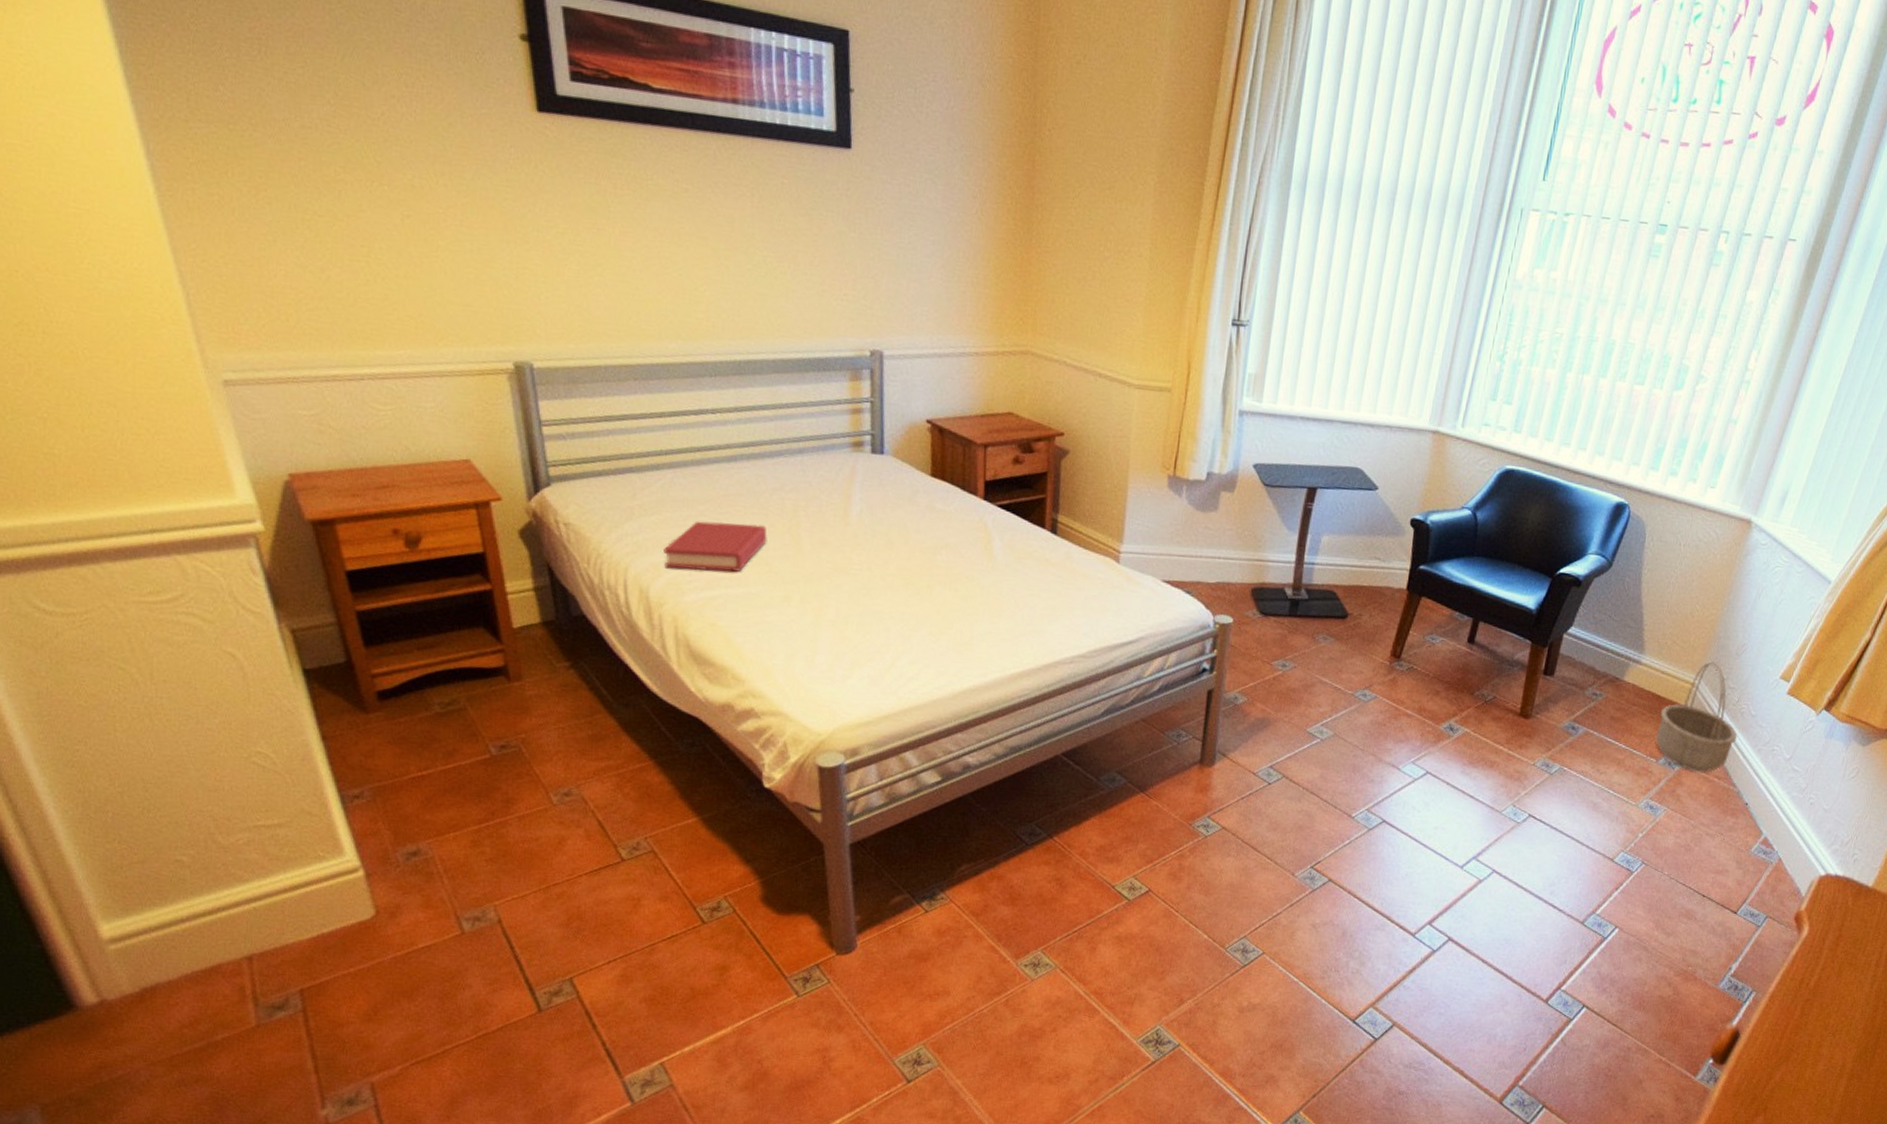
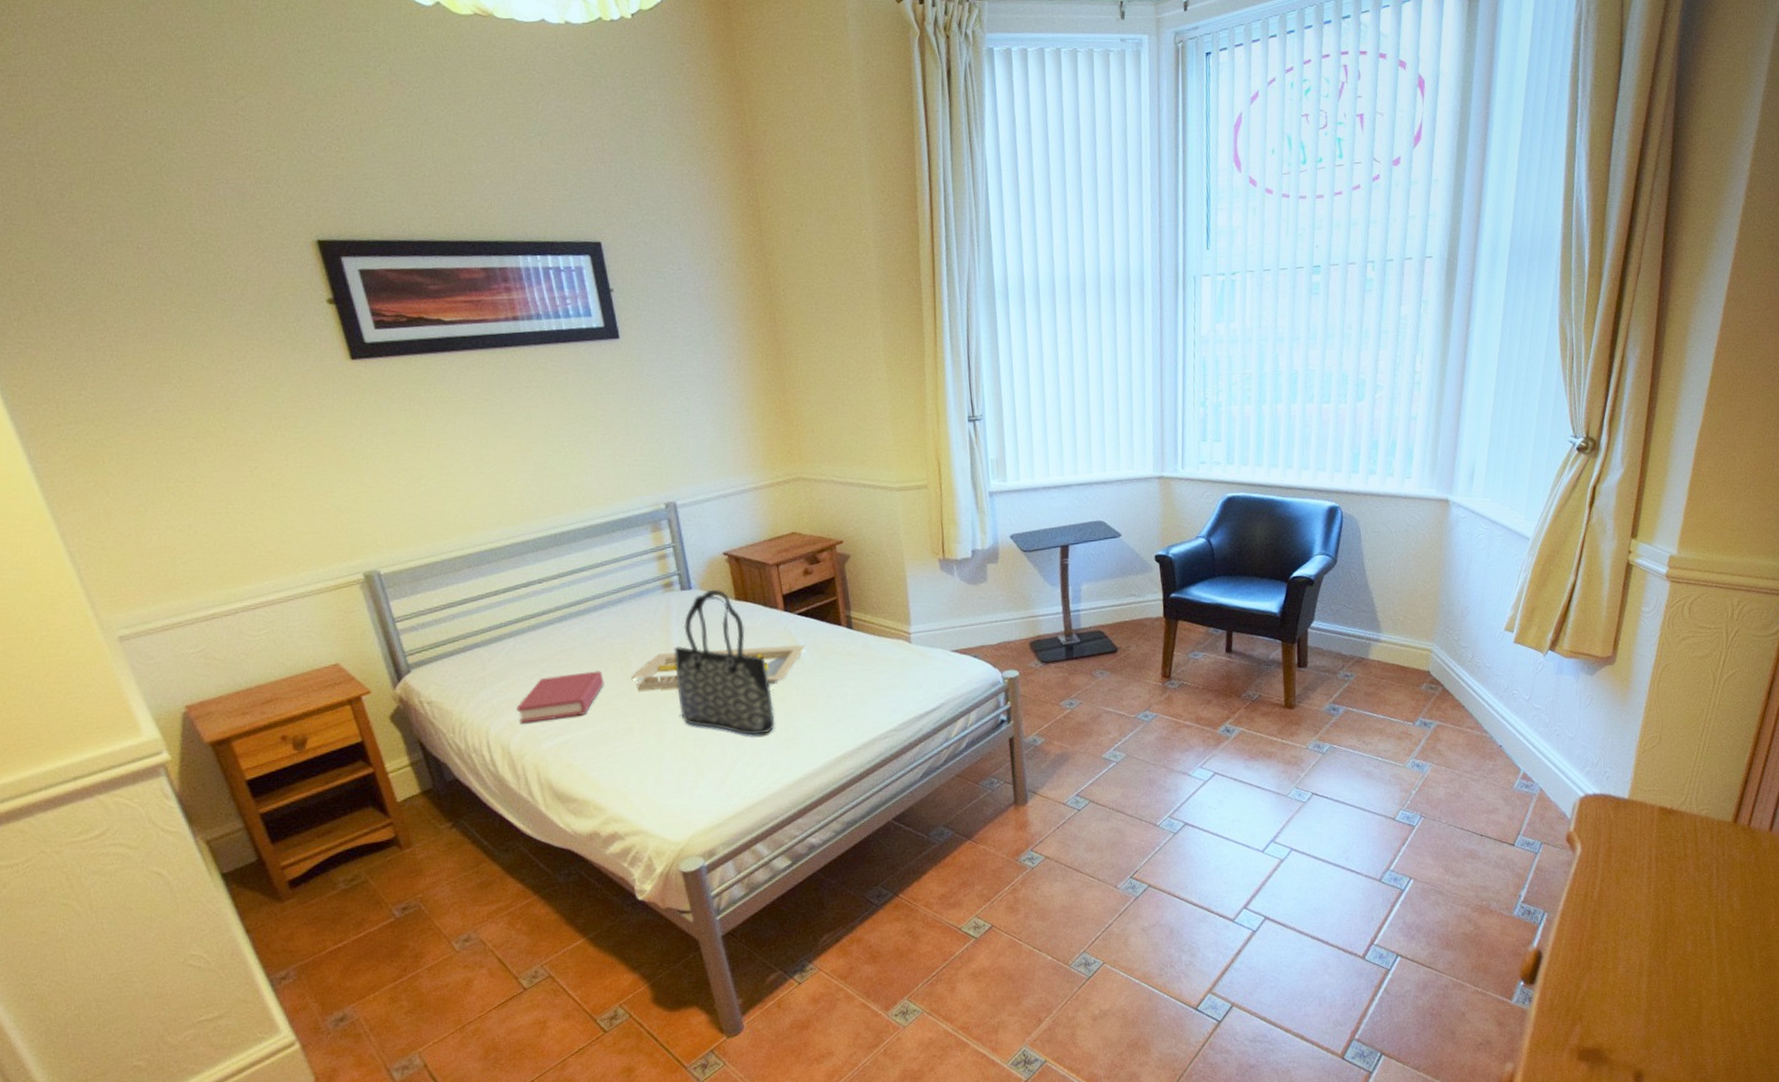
serving tray: none [797,520,1001,579] -> present [630,644,806,690]
tote bag: none [847,459,954,633] -> present [674,589,775,736]
basket: present [1656,661,1737,772] -> none [1408,627,1479,727]

